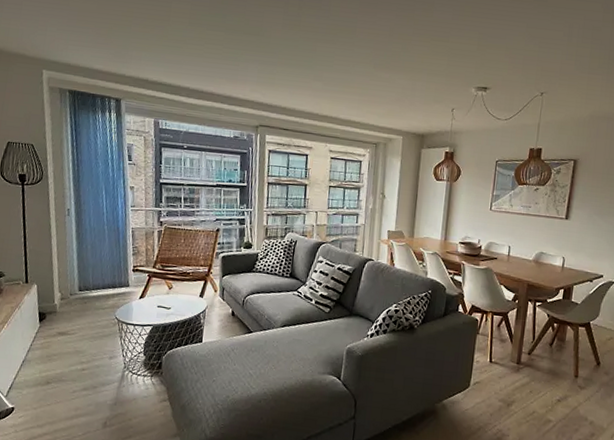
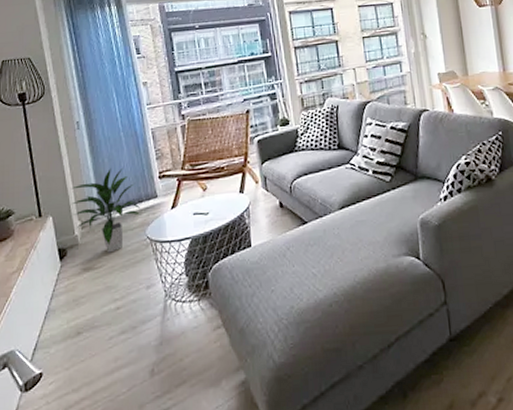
indoor plant: none [54,254,114,324] -> present [71,168,141,253]

